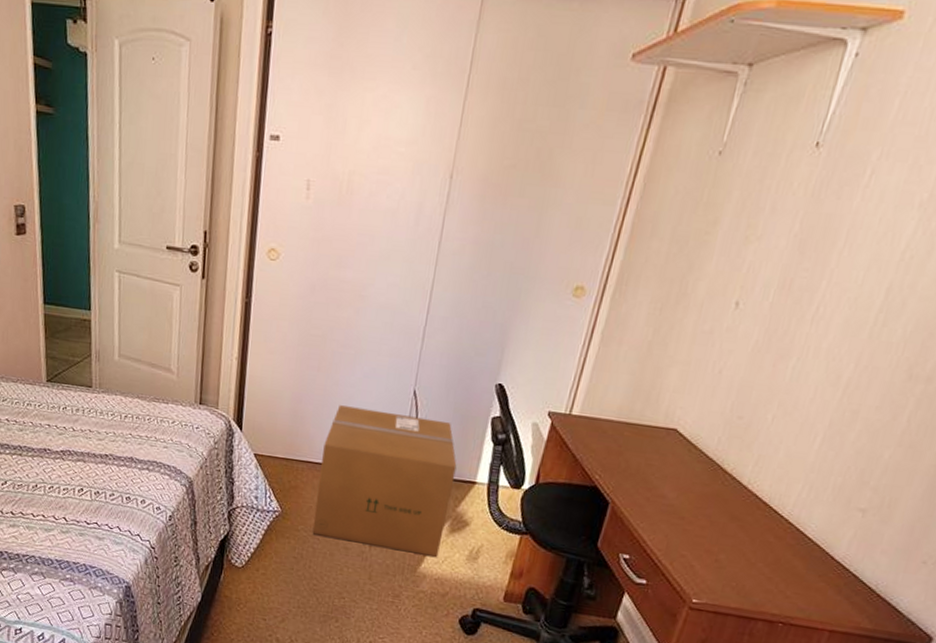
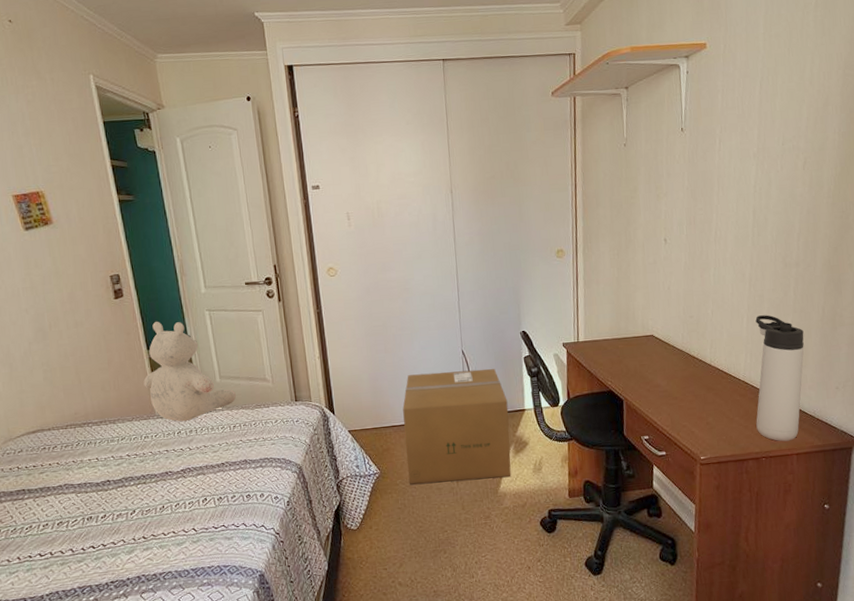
stuffed animal: none [34,272,134,398] -> present [143,322,236,422]
thermos bottle: none [783,438,903,613] -> present [755,315,804,442]

